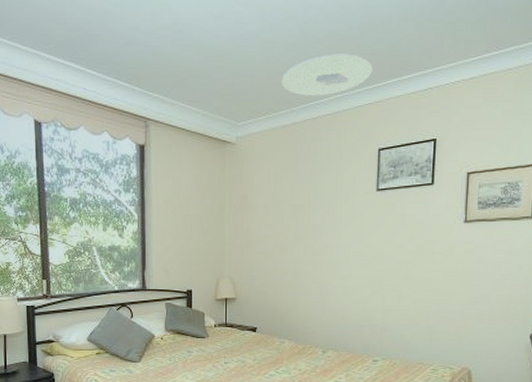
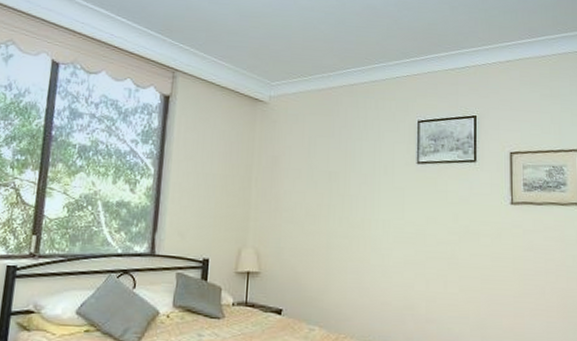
ceiling light: present [281,54,374,96] -> none [318,26,411,65]

